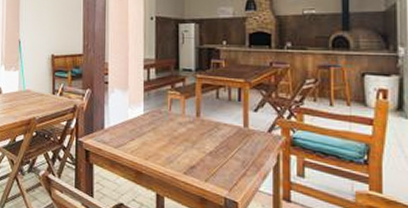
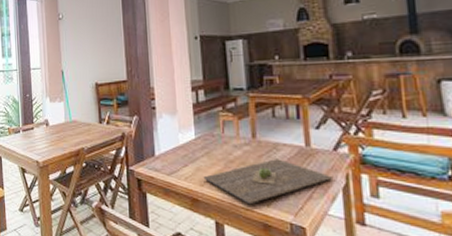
cutting board: none [148,137,265,179] -> present [203,159,332,205]

